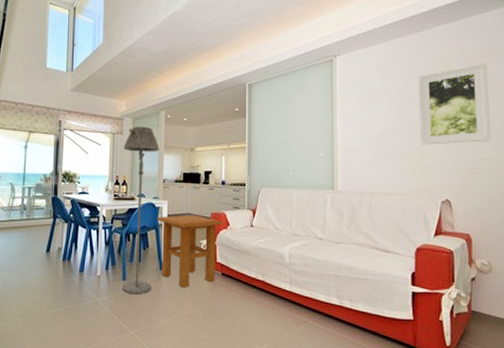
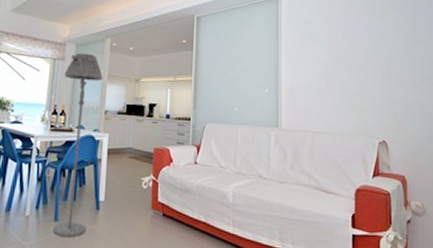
side table: present [157,215,223,287] -> none [96,149,166,229]
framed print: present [417,63,491,145] -> none [356,11,422,87]

